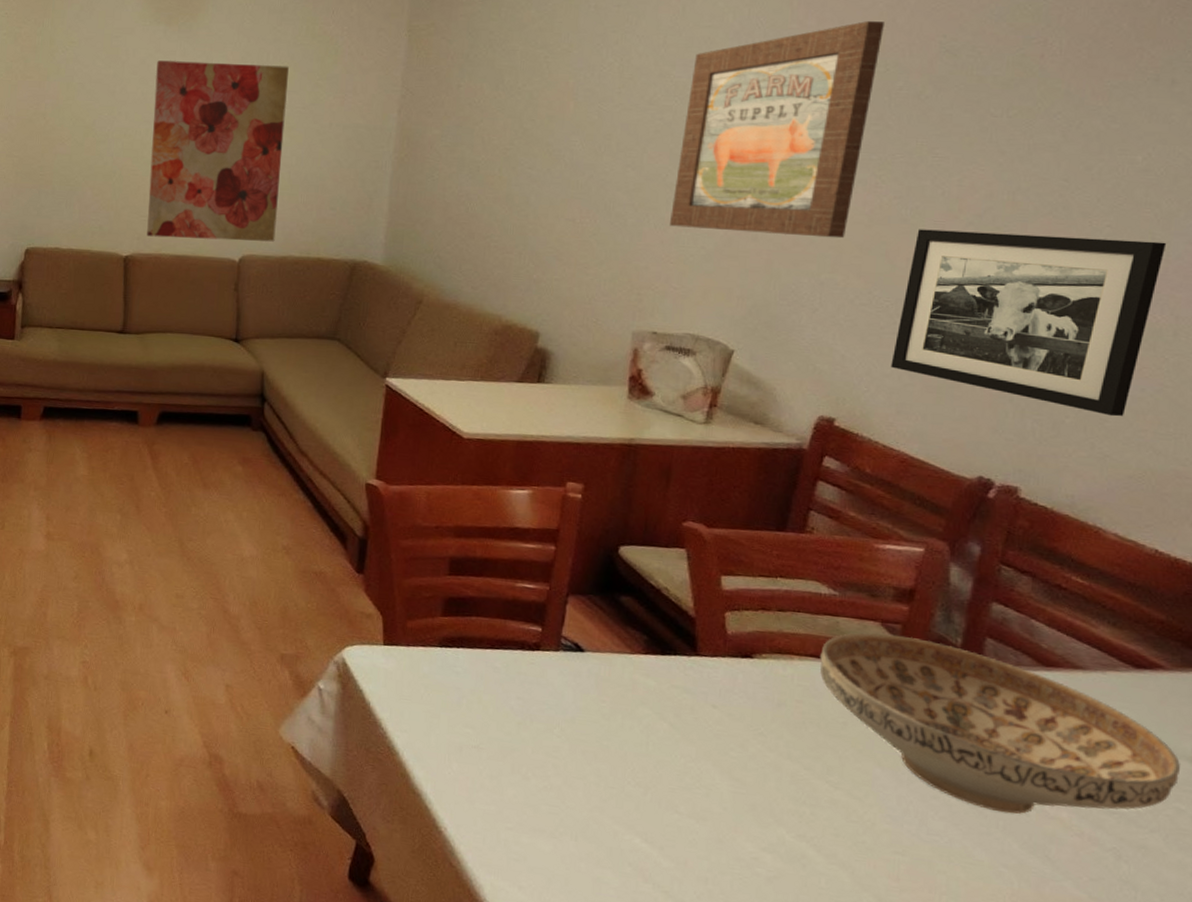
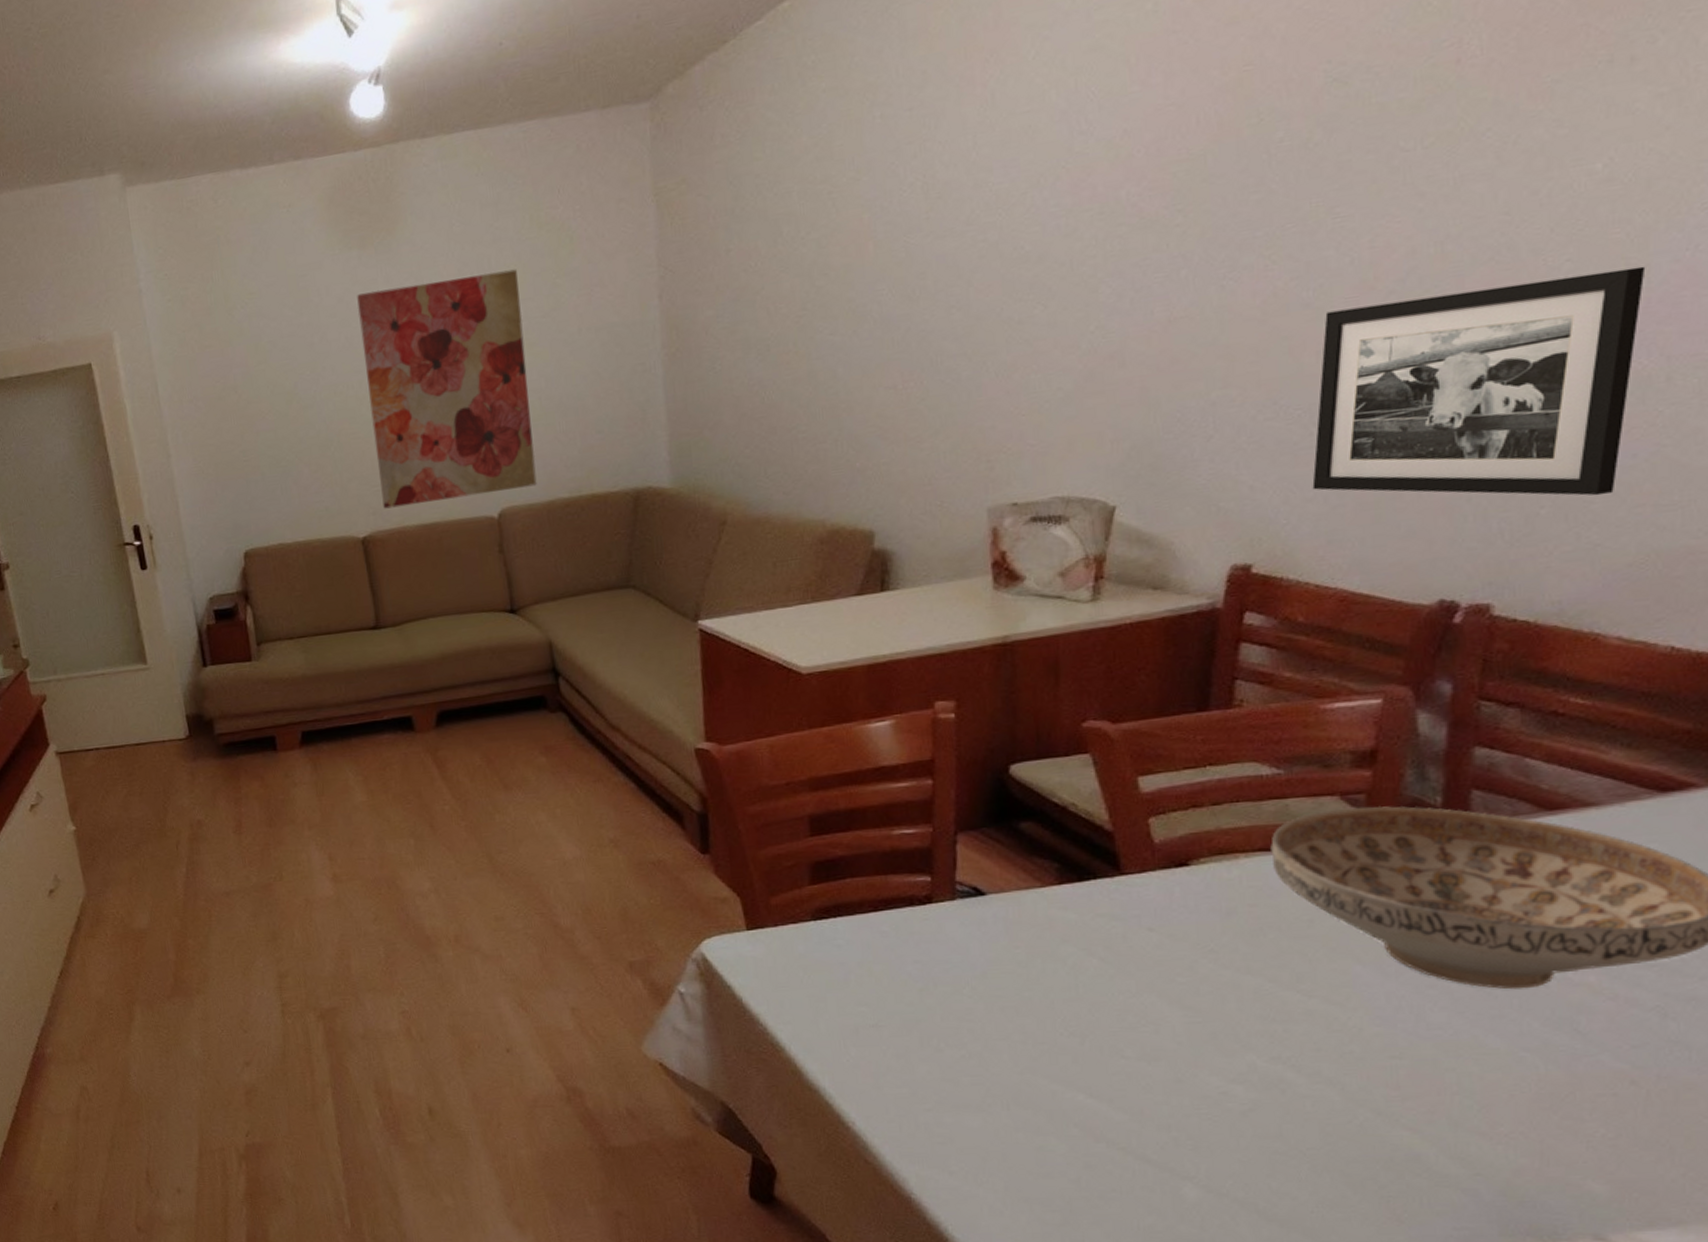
wall art: present [670,20,884,239] -> none [1013,59,1250,371]

